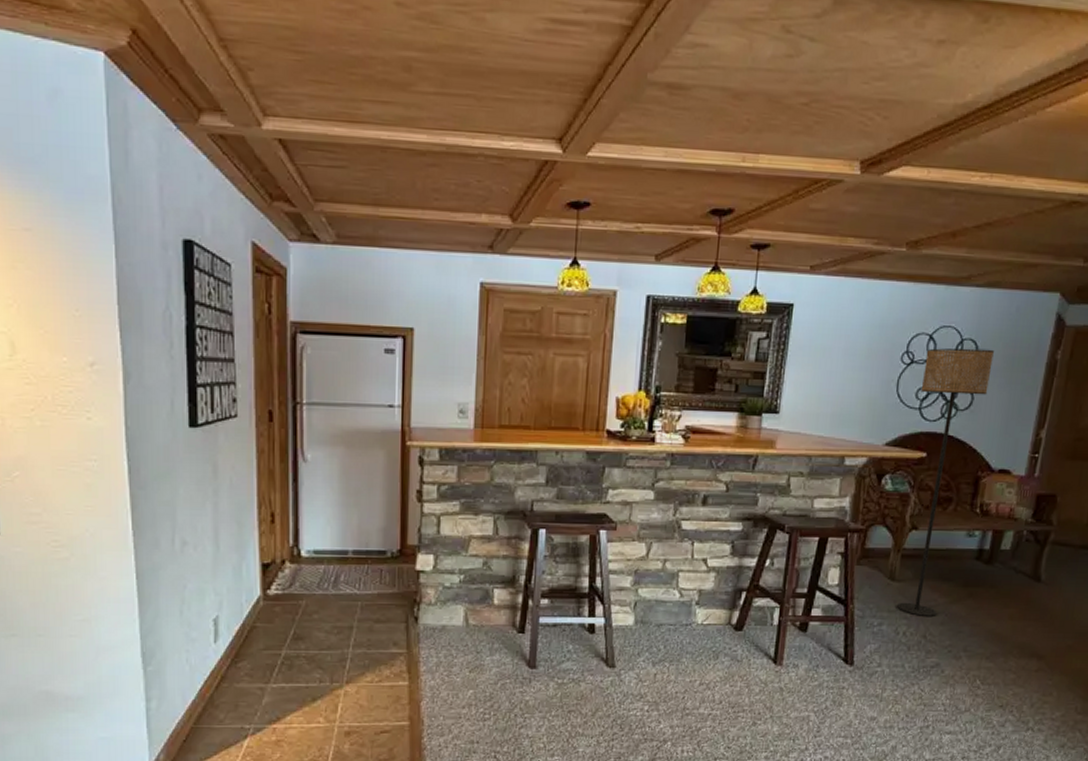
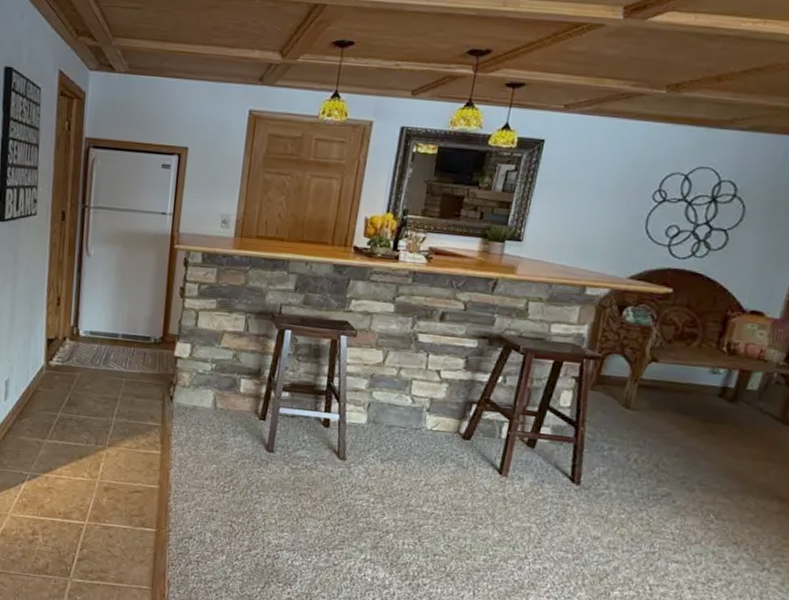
floor lamp: present [897,348,994,616] -> none [630,188,755,447]

